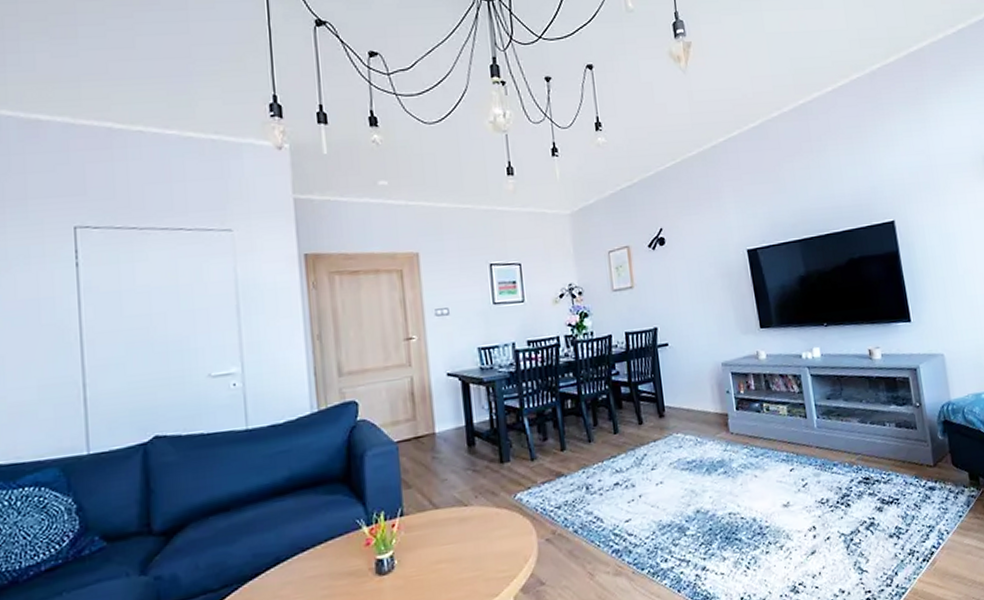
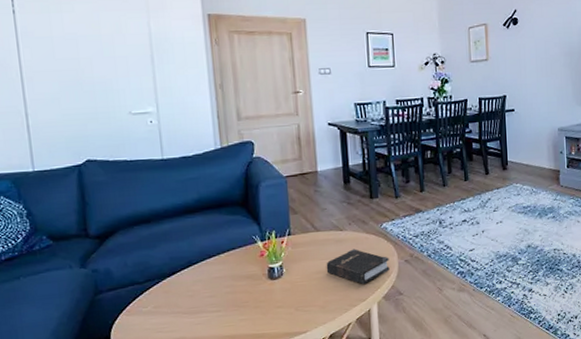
hardback book: none [448,528,528,575] -> present [326,249,390,285]

